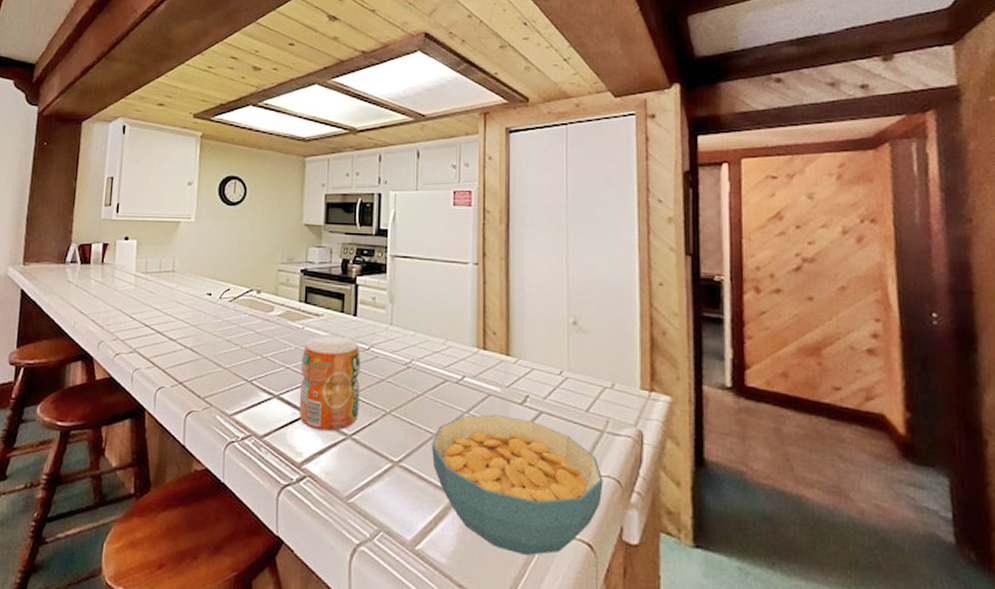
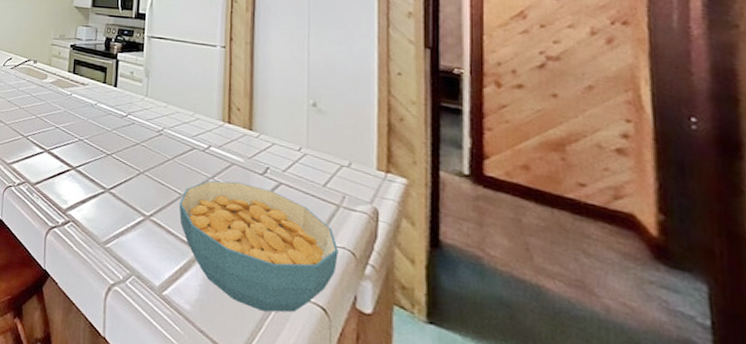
orange juice: present [298,334,361,431] -> none [65,100,119,185]

